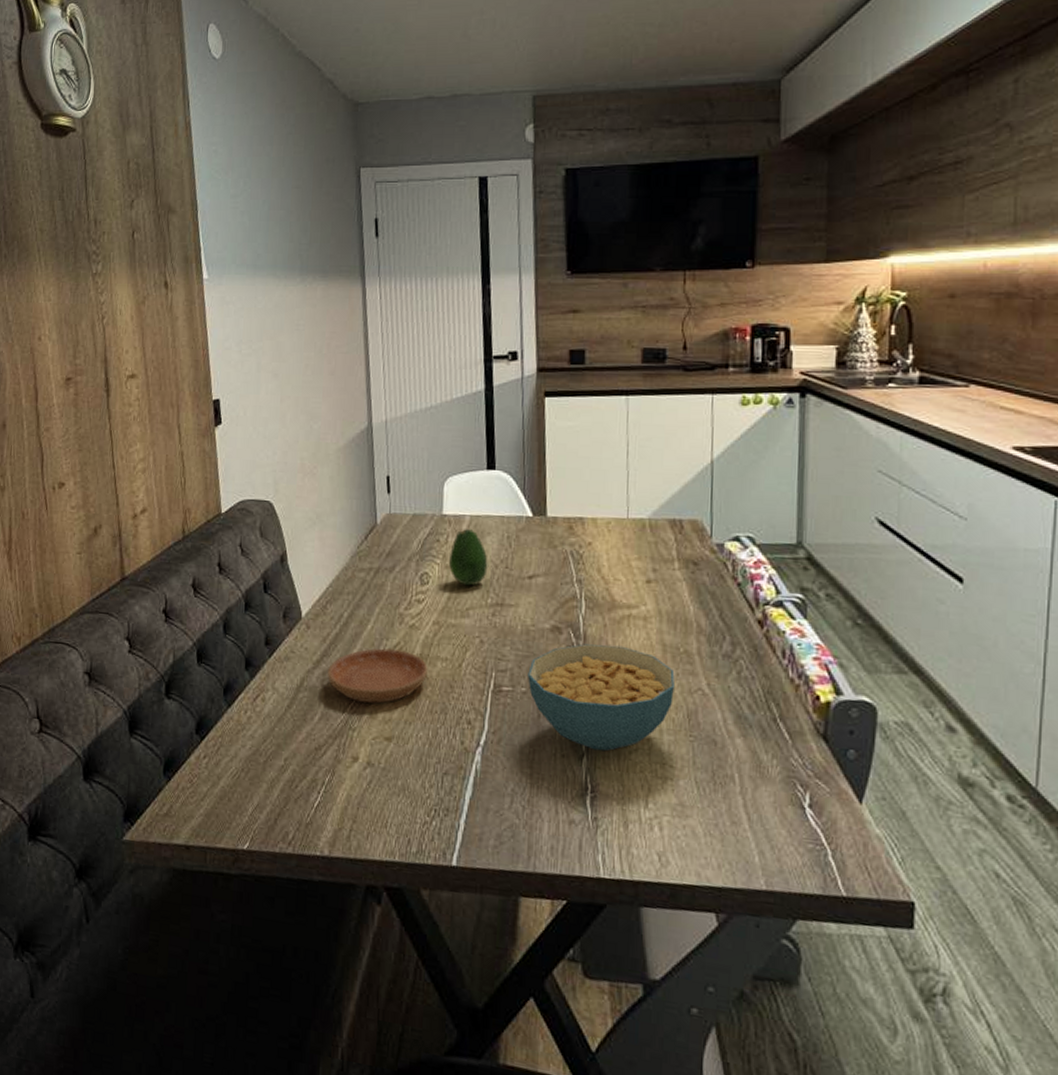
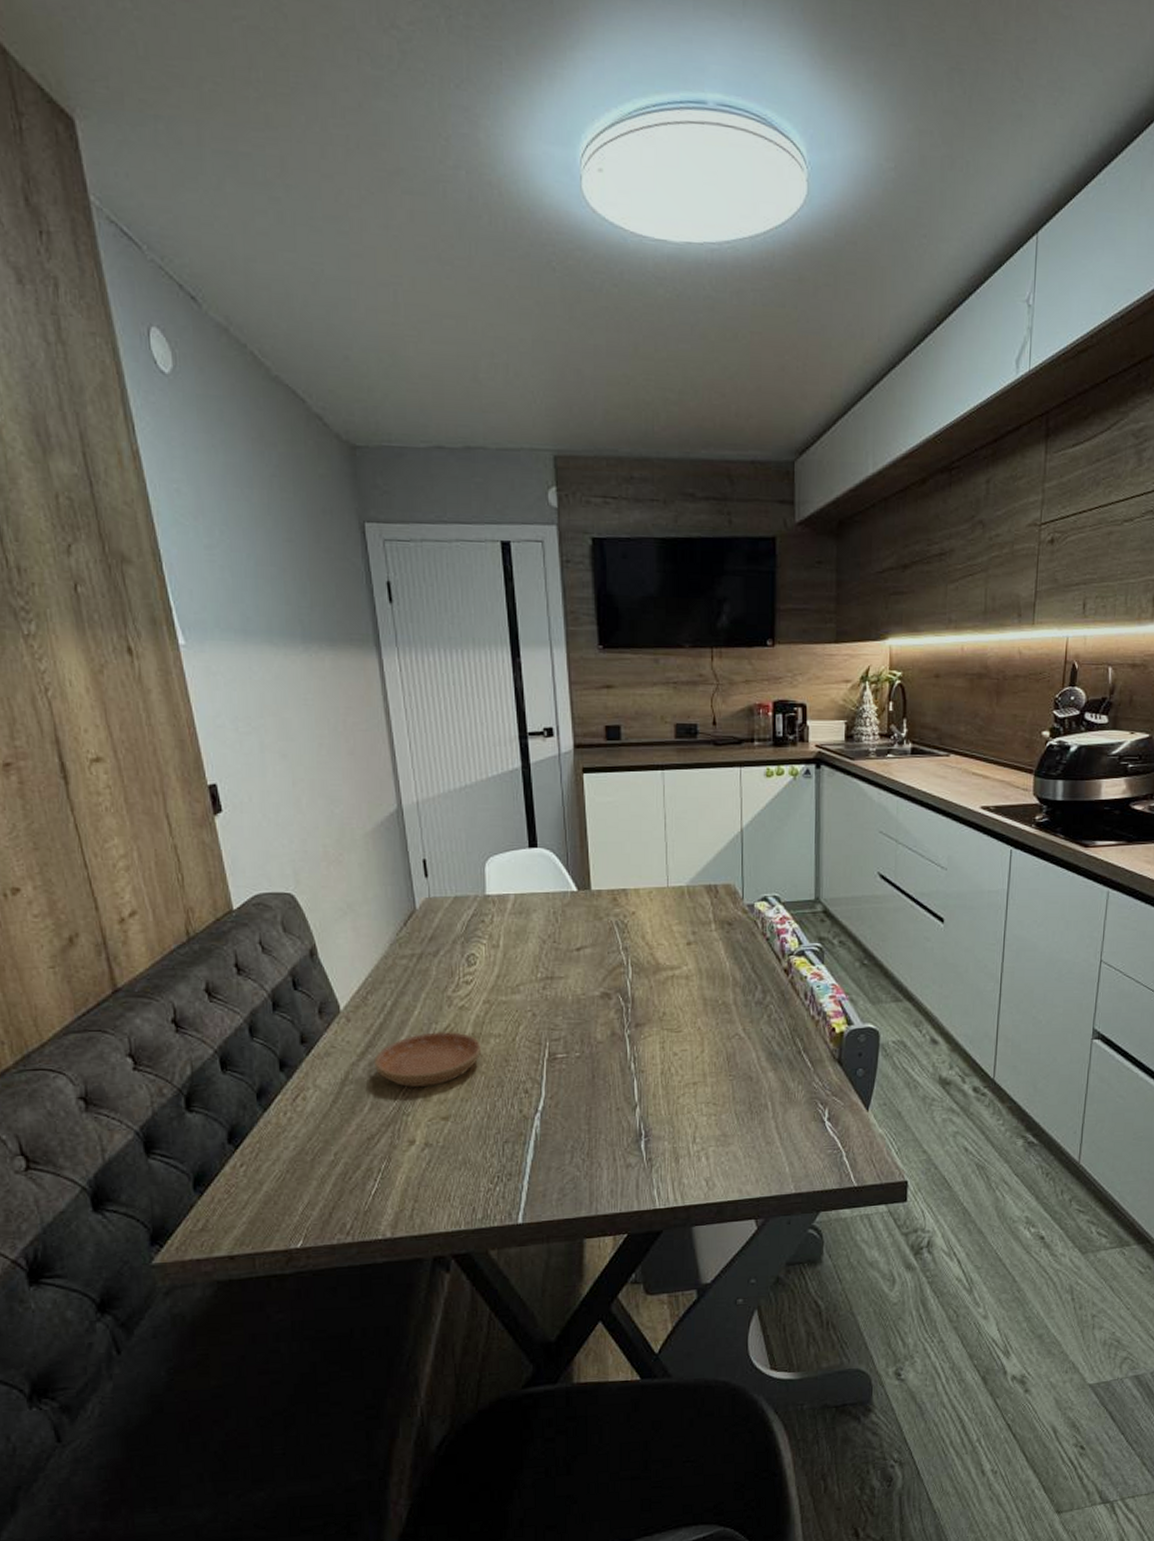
fruit: present [449,529,488,586] -> none [496,908,536,963]
cereal bowl: present [528,644,675,752] -> none [581,1004,715,1100]

